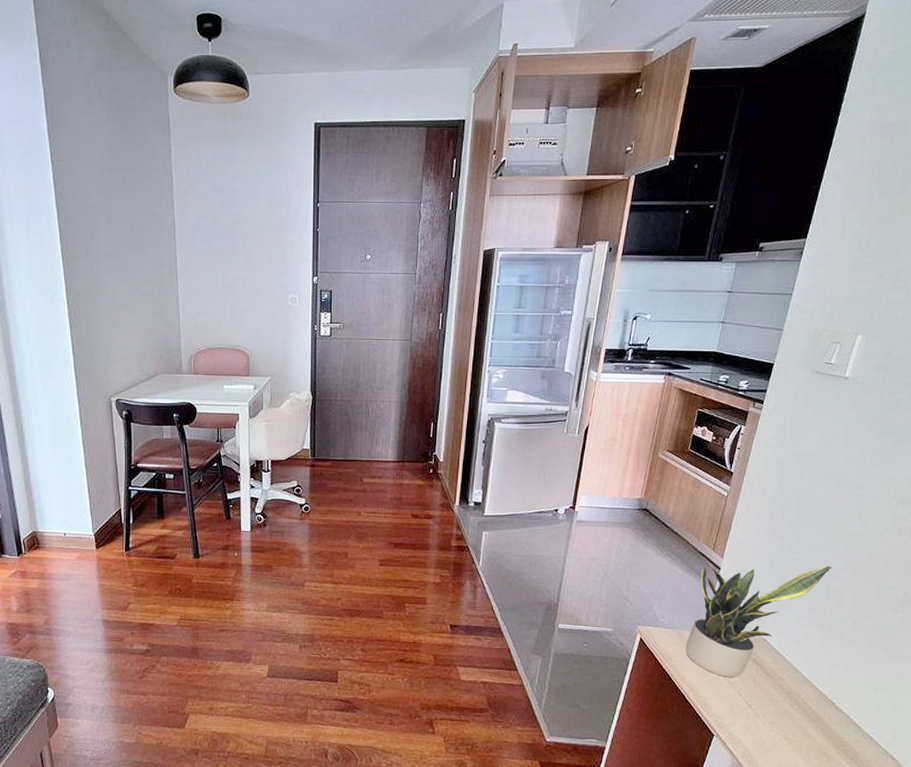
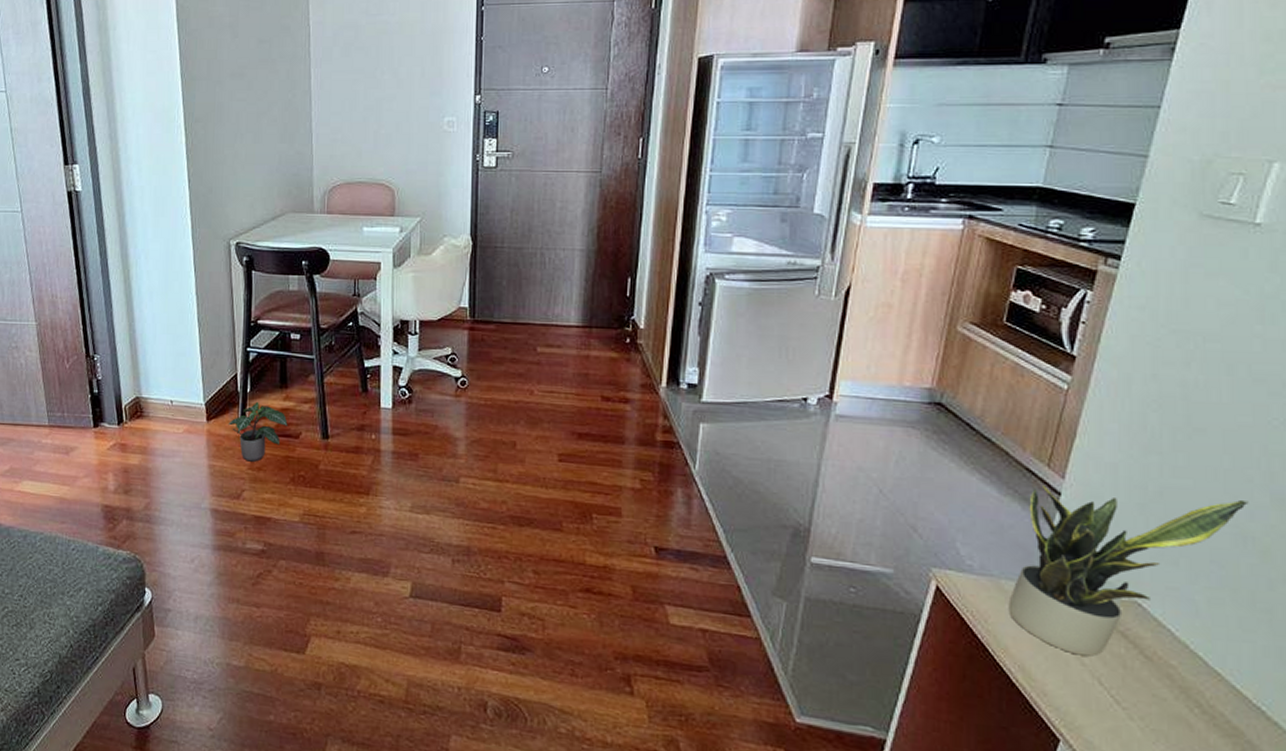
potted plant: none [115,530,165,580] -> present [228,401,288,462]

